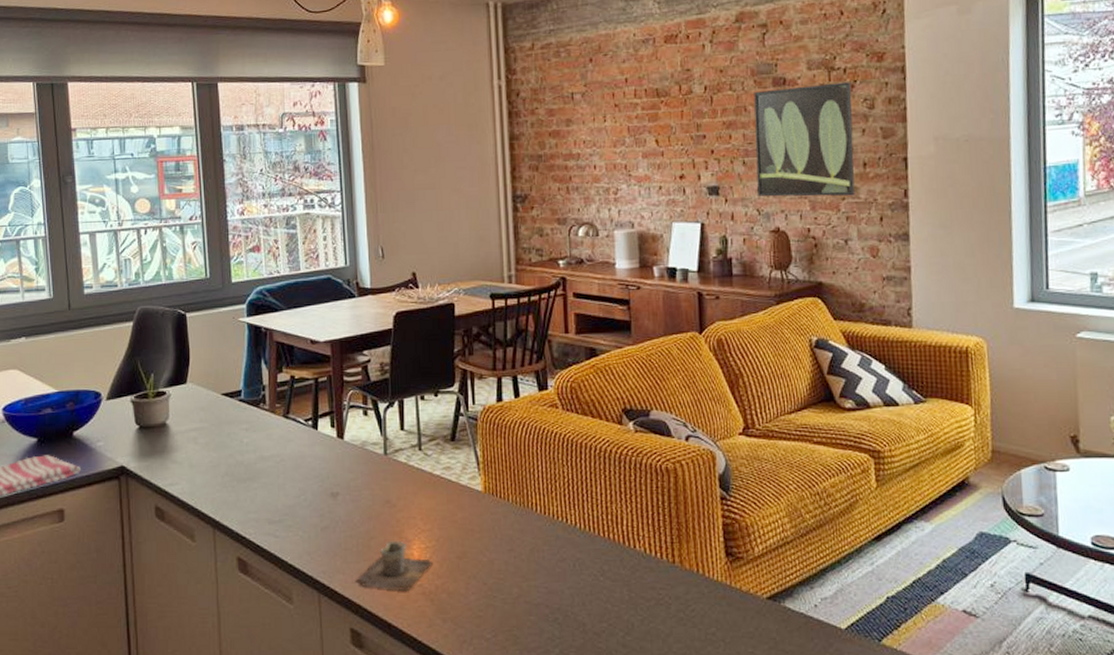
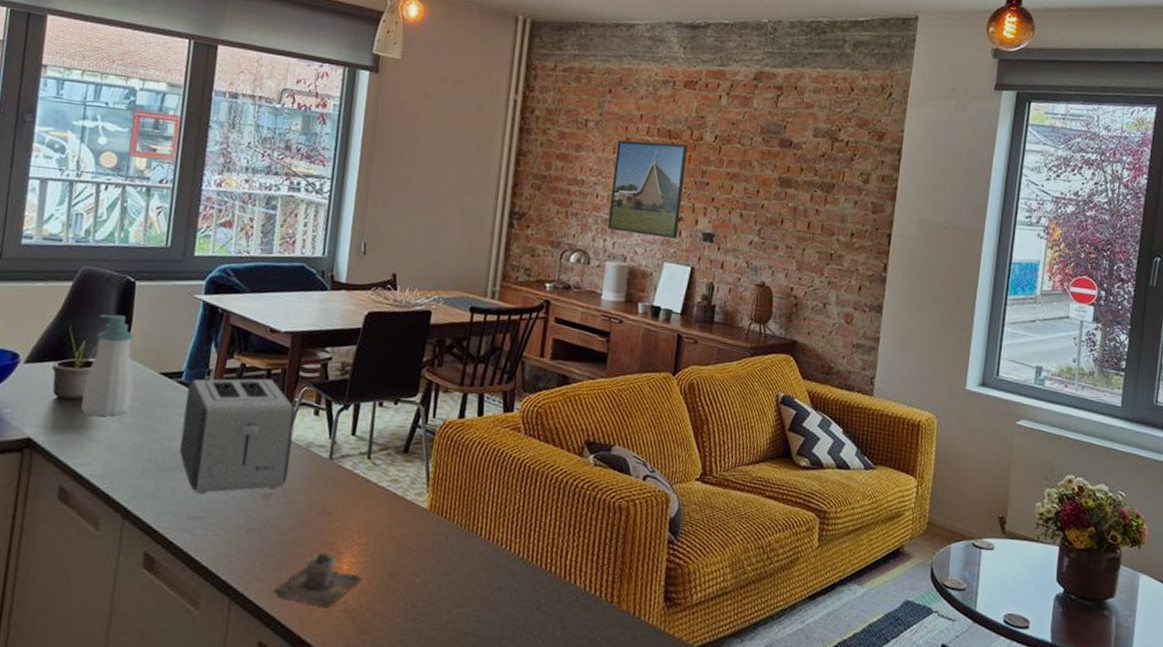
soap bottle: none [159,346,202,439] -> present [81,314,134,417]
toaster: none [247,387,350,499] -> present [179,378,297,494]
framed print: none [606,100,682,199] -> present [608,140,688,240]
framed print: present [754,82,855,197] -> none [749,149,851,263]

